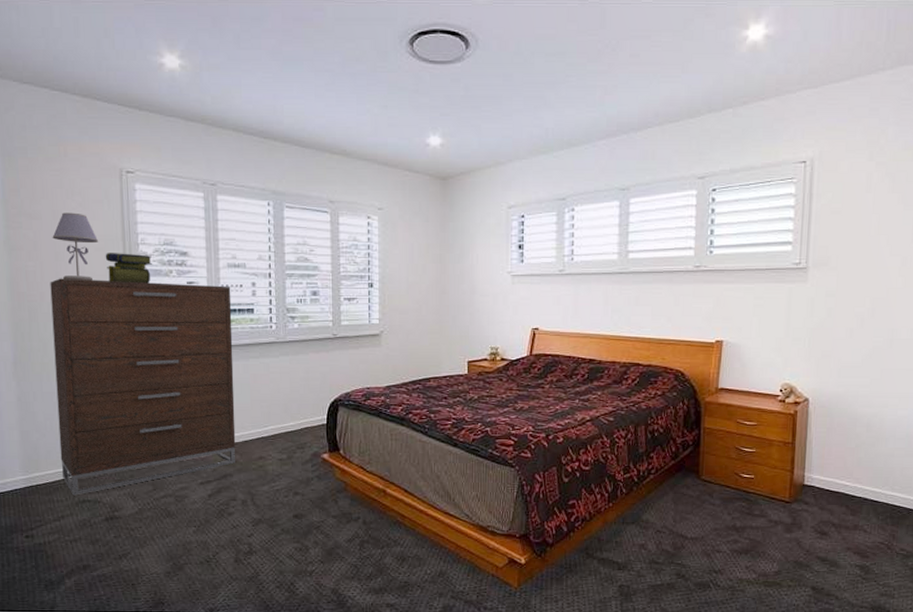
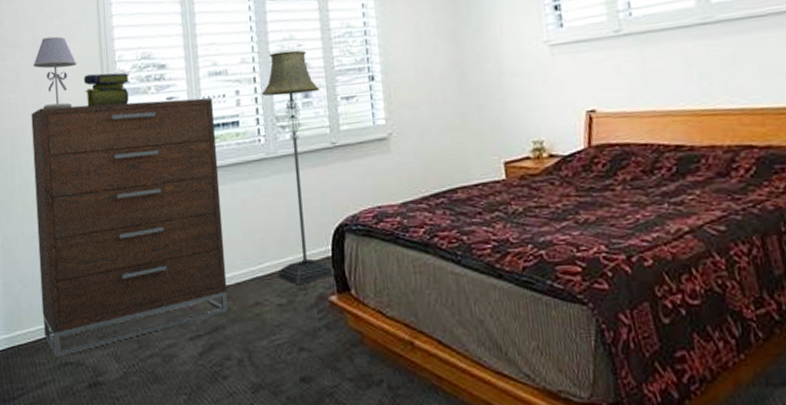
floor lamp: none [275,254,328,445] -> present [261,50,335,285]

